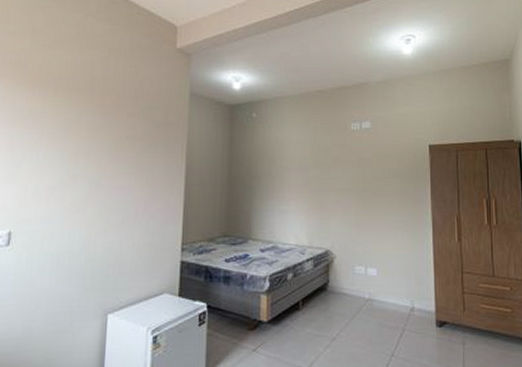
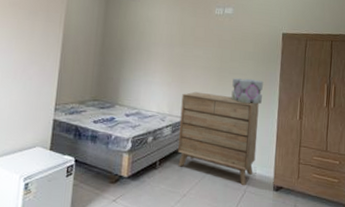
dresser: none [321,218,412,324] -> present [177,91,259,186]
decorative cube: none [378,198,413,228] -> present [231,78,263,105]

